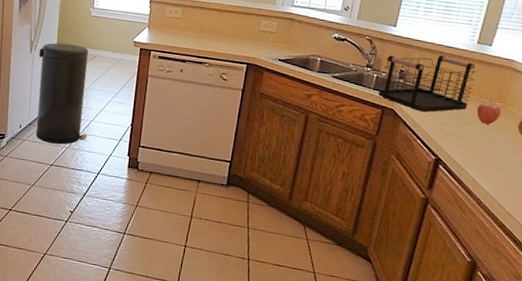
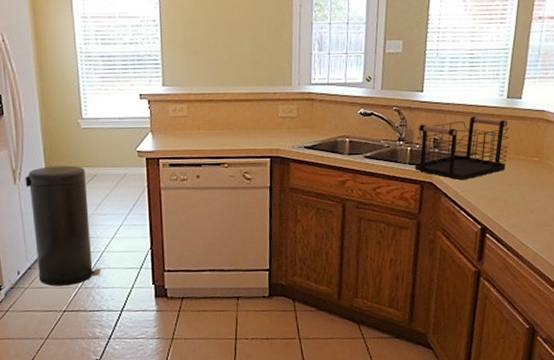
fruit: present [476,99,502,125] -> none [515,155,540,183]

